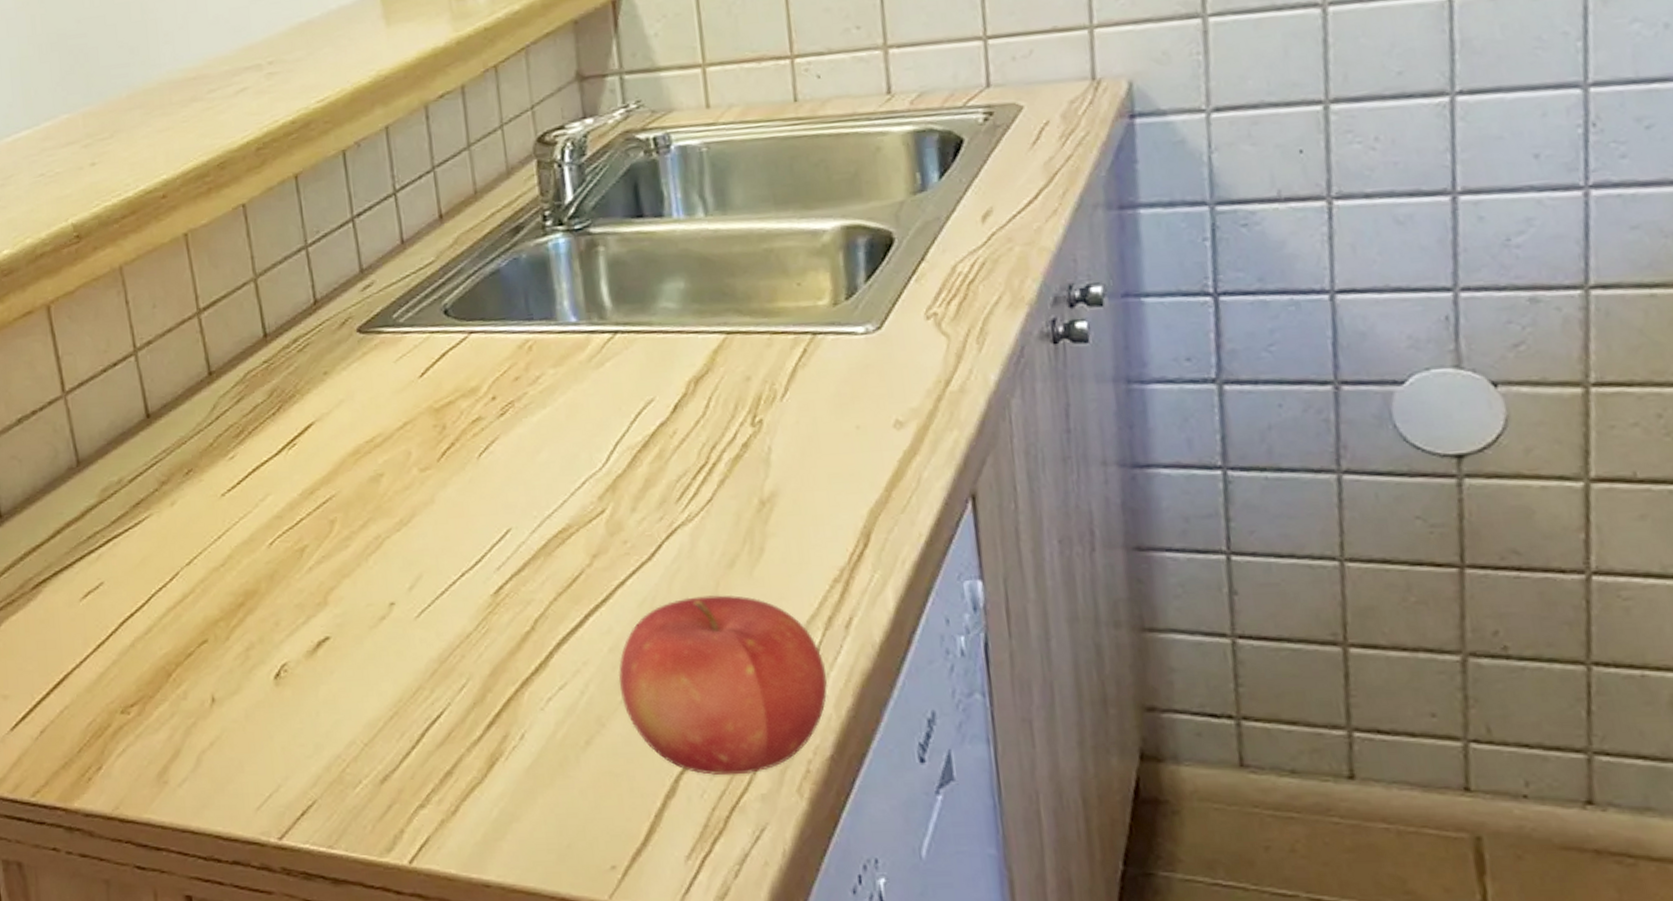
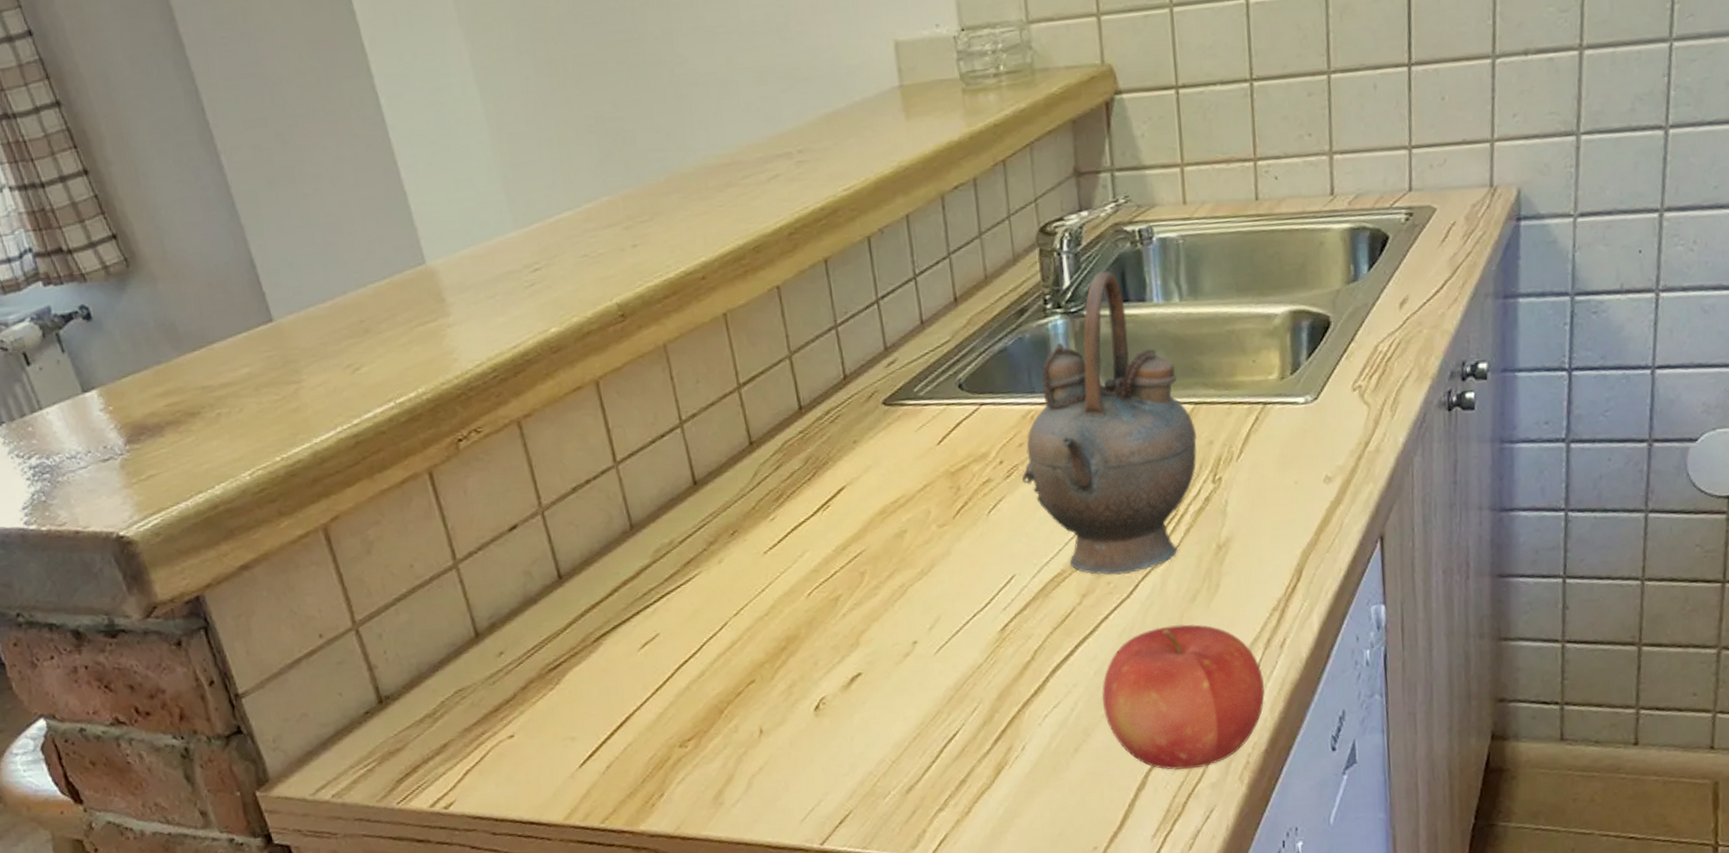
teapot: none [518,183,731,533] -> present [1021,271,1198,575]

